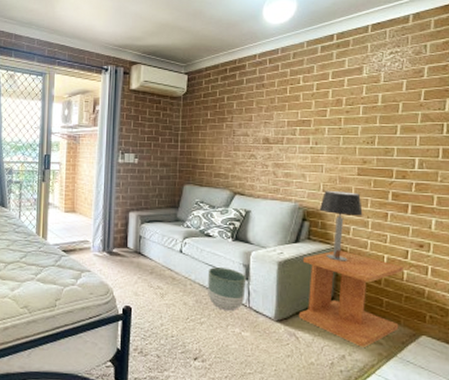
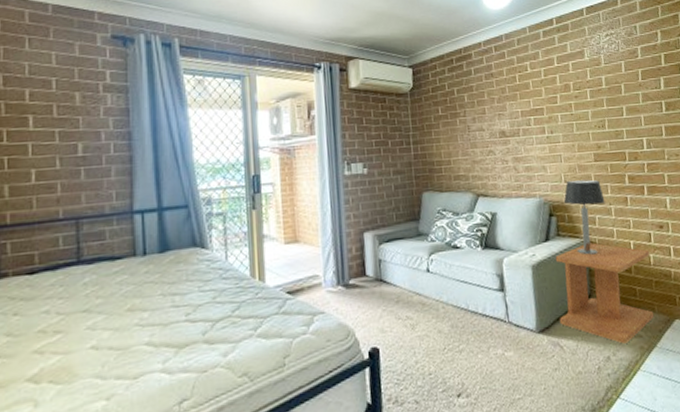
planter: present [208,267,247,312] -> none [460,281,503,332]

